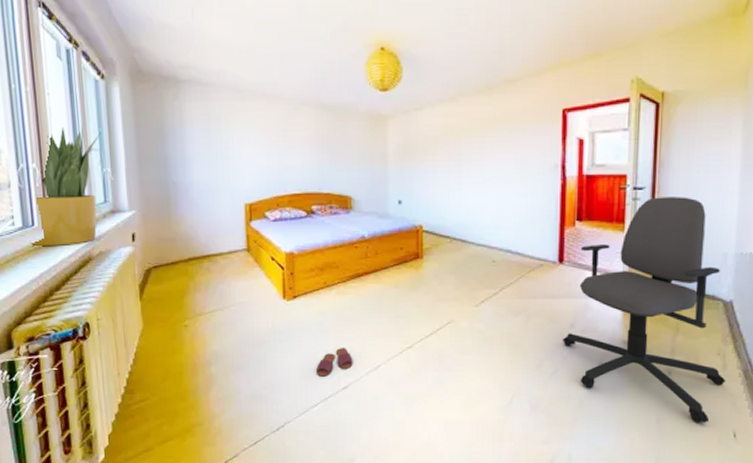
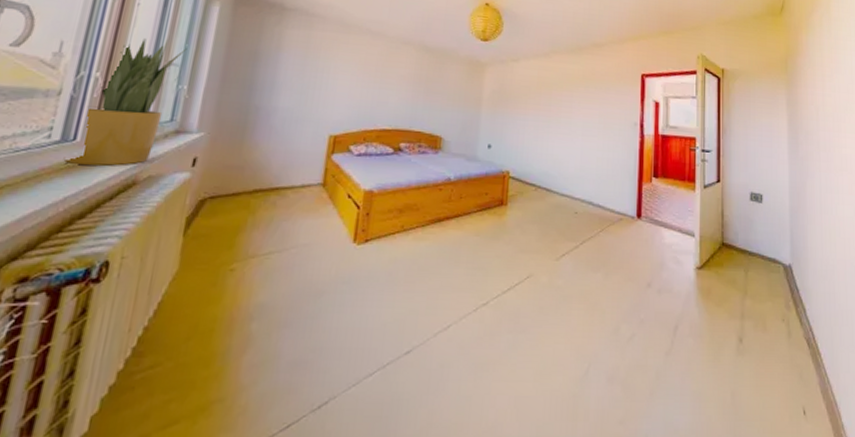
slippers: present [317,348,353,377] -> none [378,303,422,338]
office chair: present [563,197,725,423] -> none [640,160,791,398]

